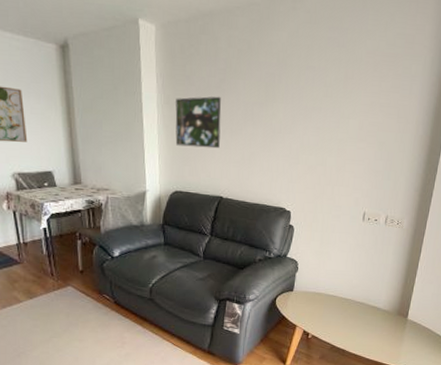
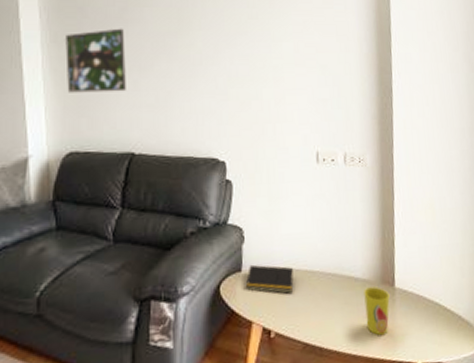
notepad: none [294,287,331,311] -> present [245,264,294,294]
cup: none [380,316,402,350] -> present [364,286,390,336]

